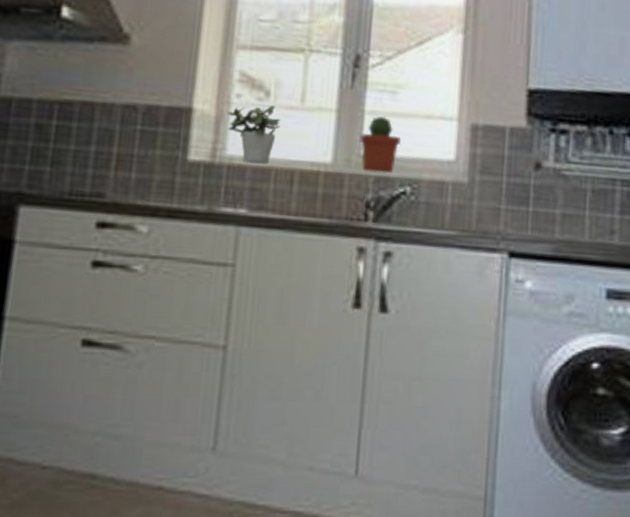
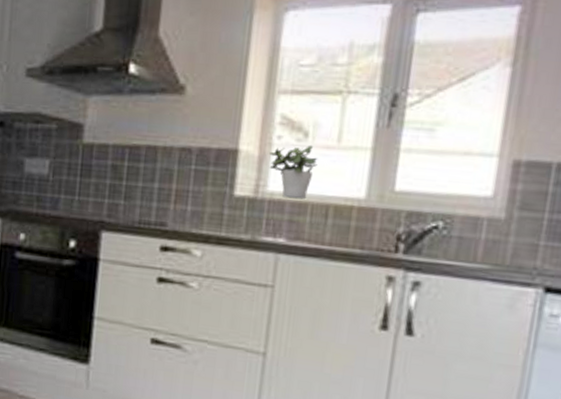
succulent plant: present [359,116,401,174] -> none [393,153,436,209]

